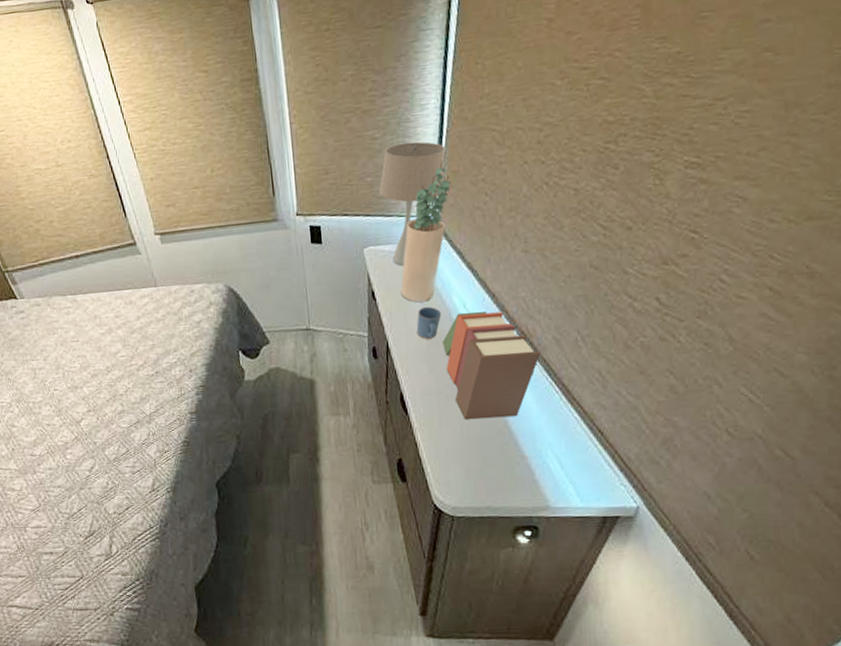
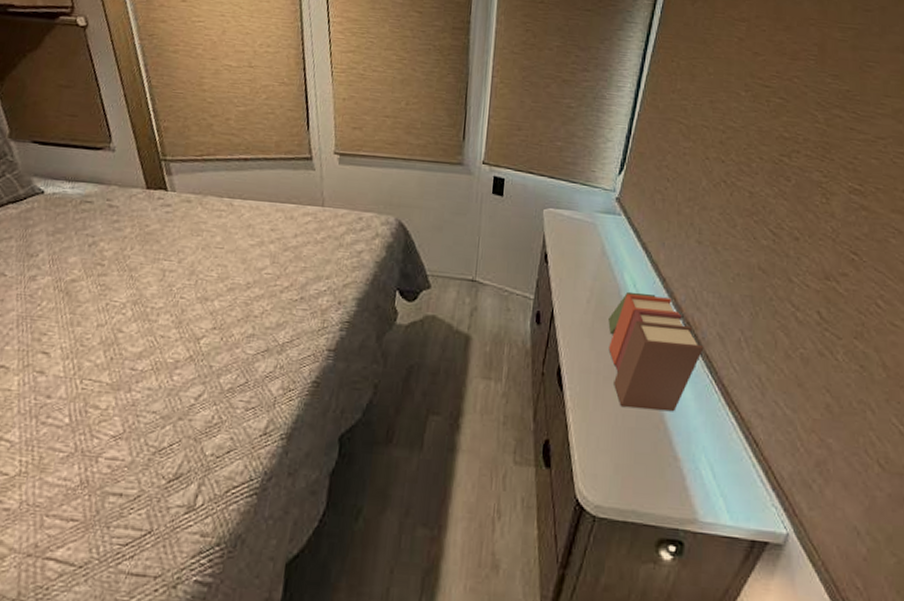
table lamp: present [378,141,446,267] -> none [566,116,636,235]
vase: present [400,159,452,303] -> none [573,139,637,274]
mug: present [416,307,442,339] -> none [584,279,612,313]

